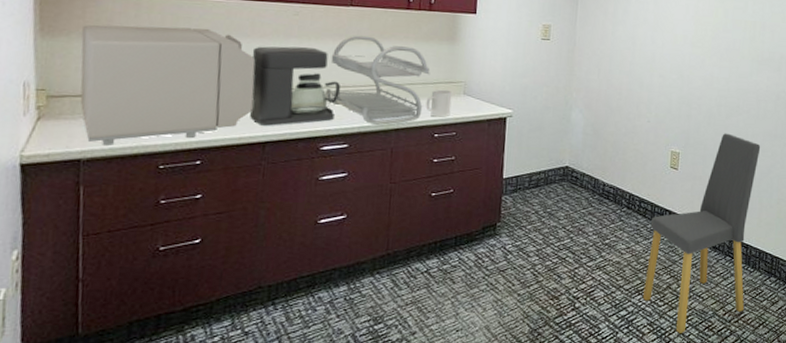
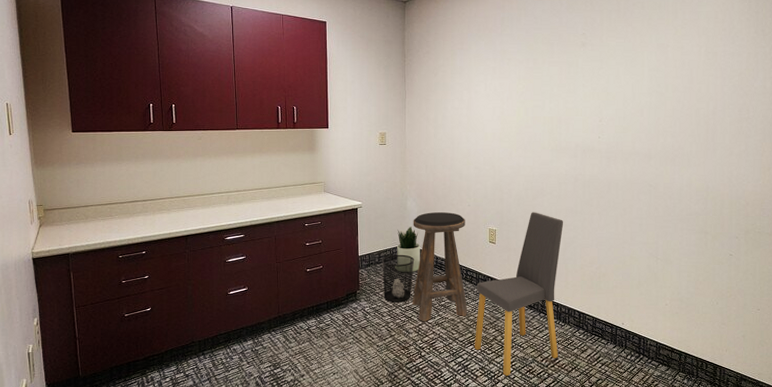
microwave: present [80,24,256,147] -> none [61,154,176,244]
coffee maker: present [250,46,341,127] -> none [172,163,236,224]
dish rack: present [325,35,430,125] -> none [225,151,298,219]
cup: present [426,89,452,119] -> none [297,189,316,212]
waste bin: none [531,178,576,240] -> present [382,254,415,303]
planter: none [549,144,585,201] -> present [395,227,421,272]
stool: none [568,127,643,265] -> present [412,212,468,322]

